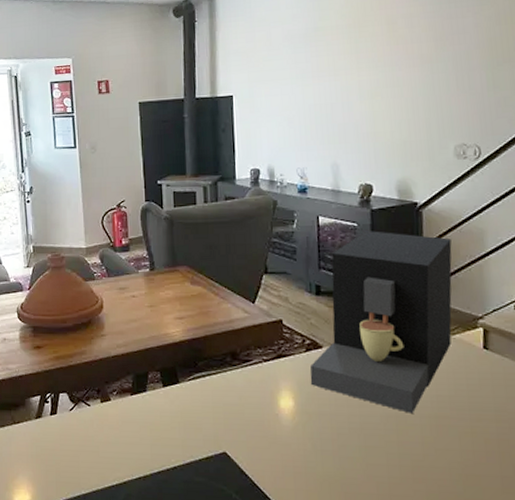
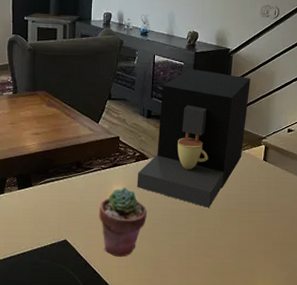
potted succulent: none [264,384,329,478] -> present [99,187,148,257]

